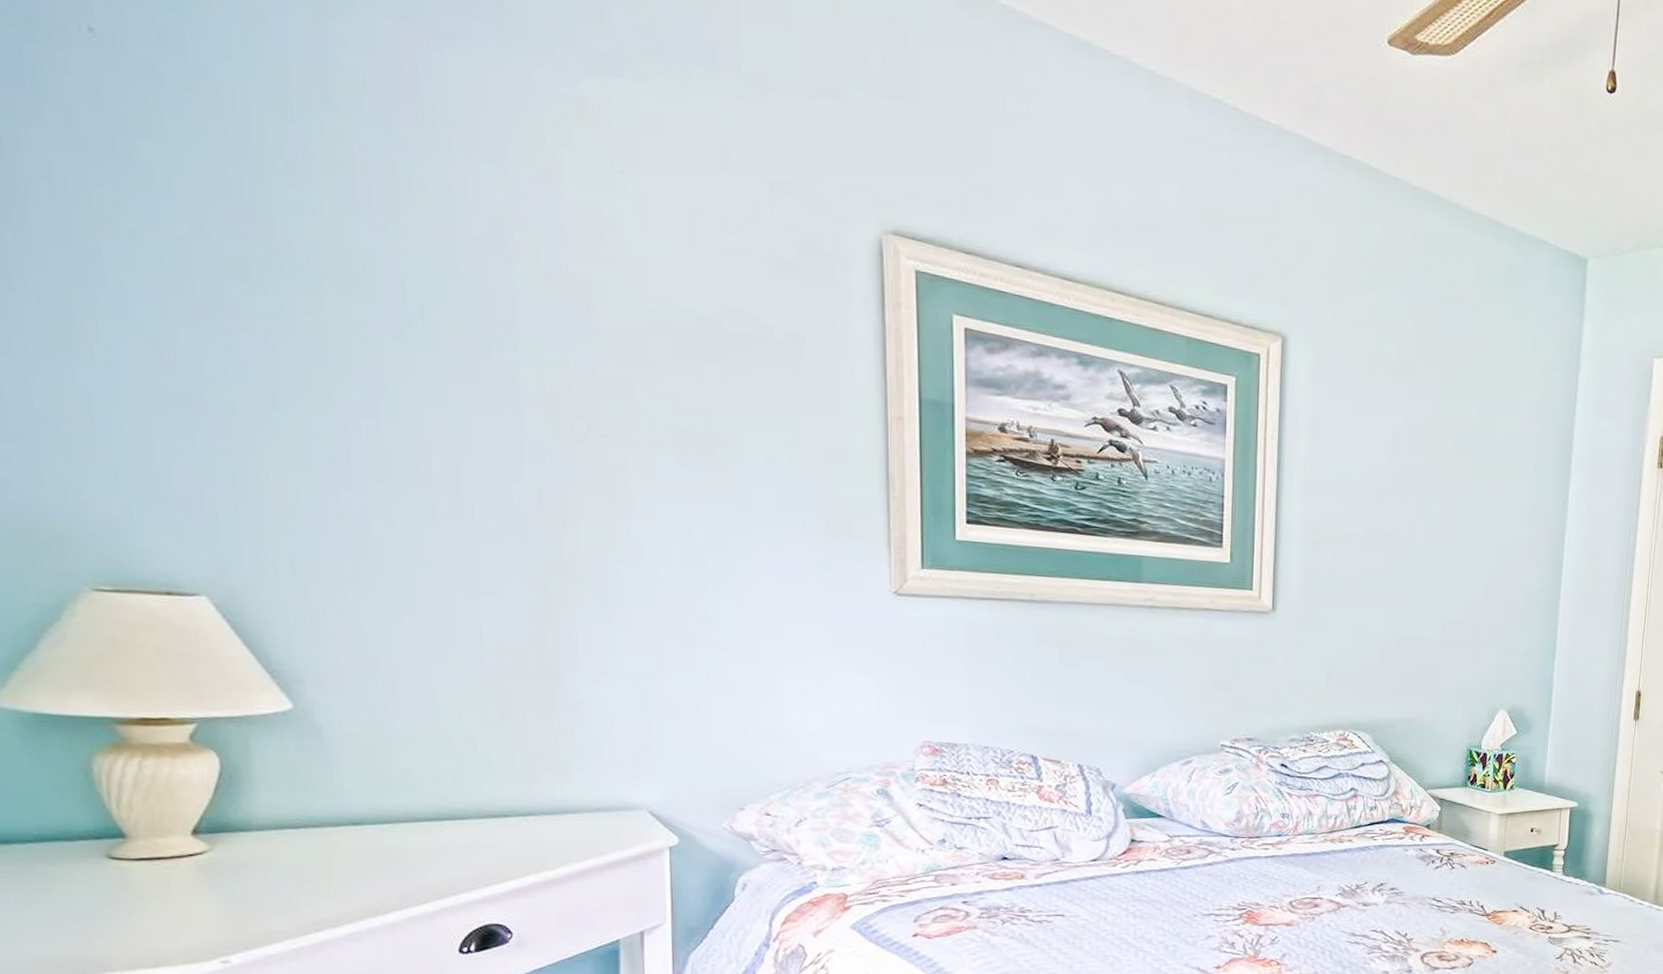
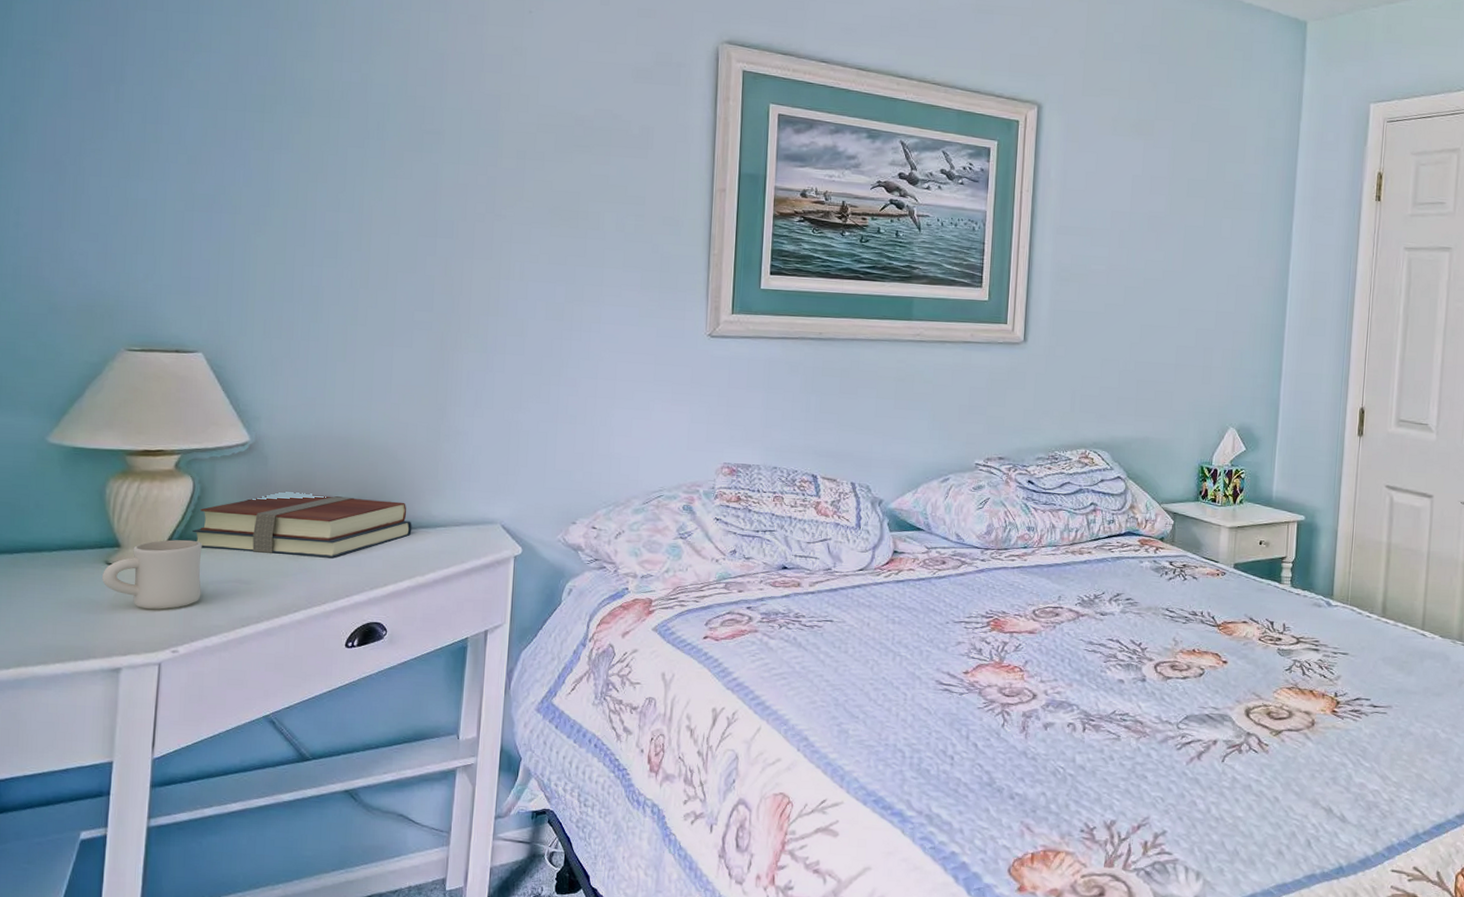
mug: none [106,828,252,912] -> present [102,539,202,609]
books: none [227,775,532,850] -> present [192,495,412,558]

